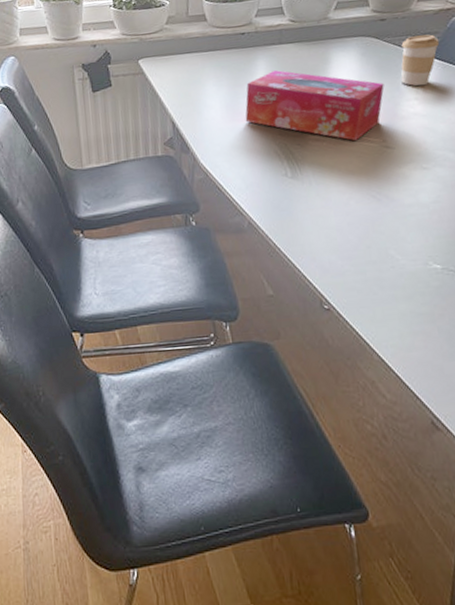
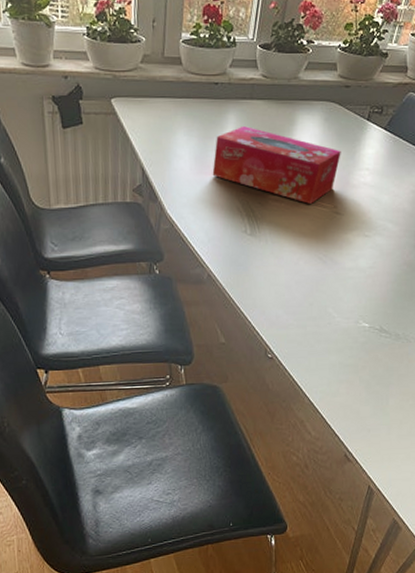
coffee cup: present [400,34,440,86] -> none [356,107,394,157]

